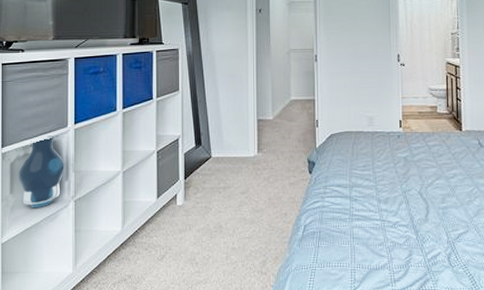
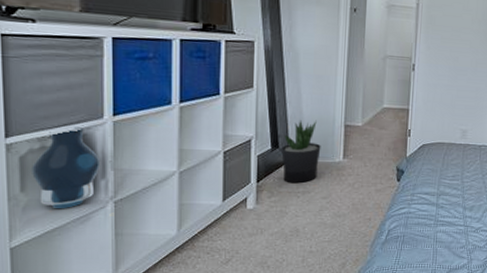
planter: none [204,116,238,179] -> present [281,120,321,184]

